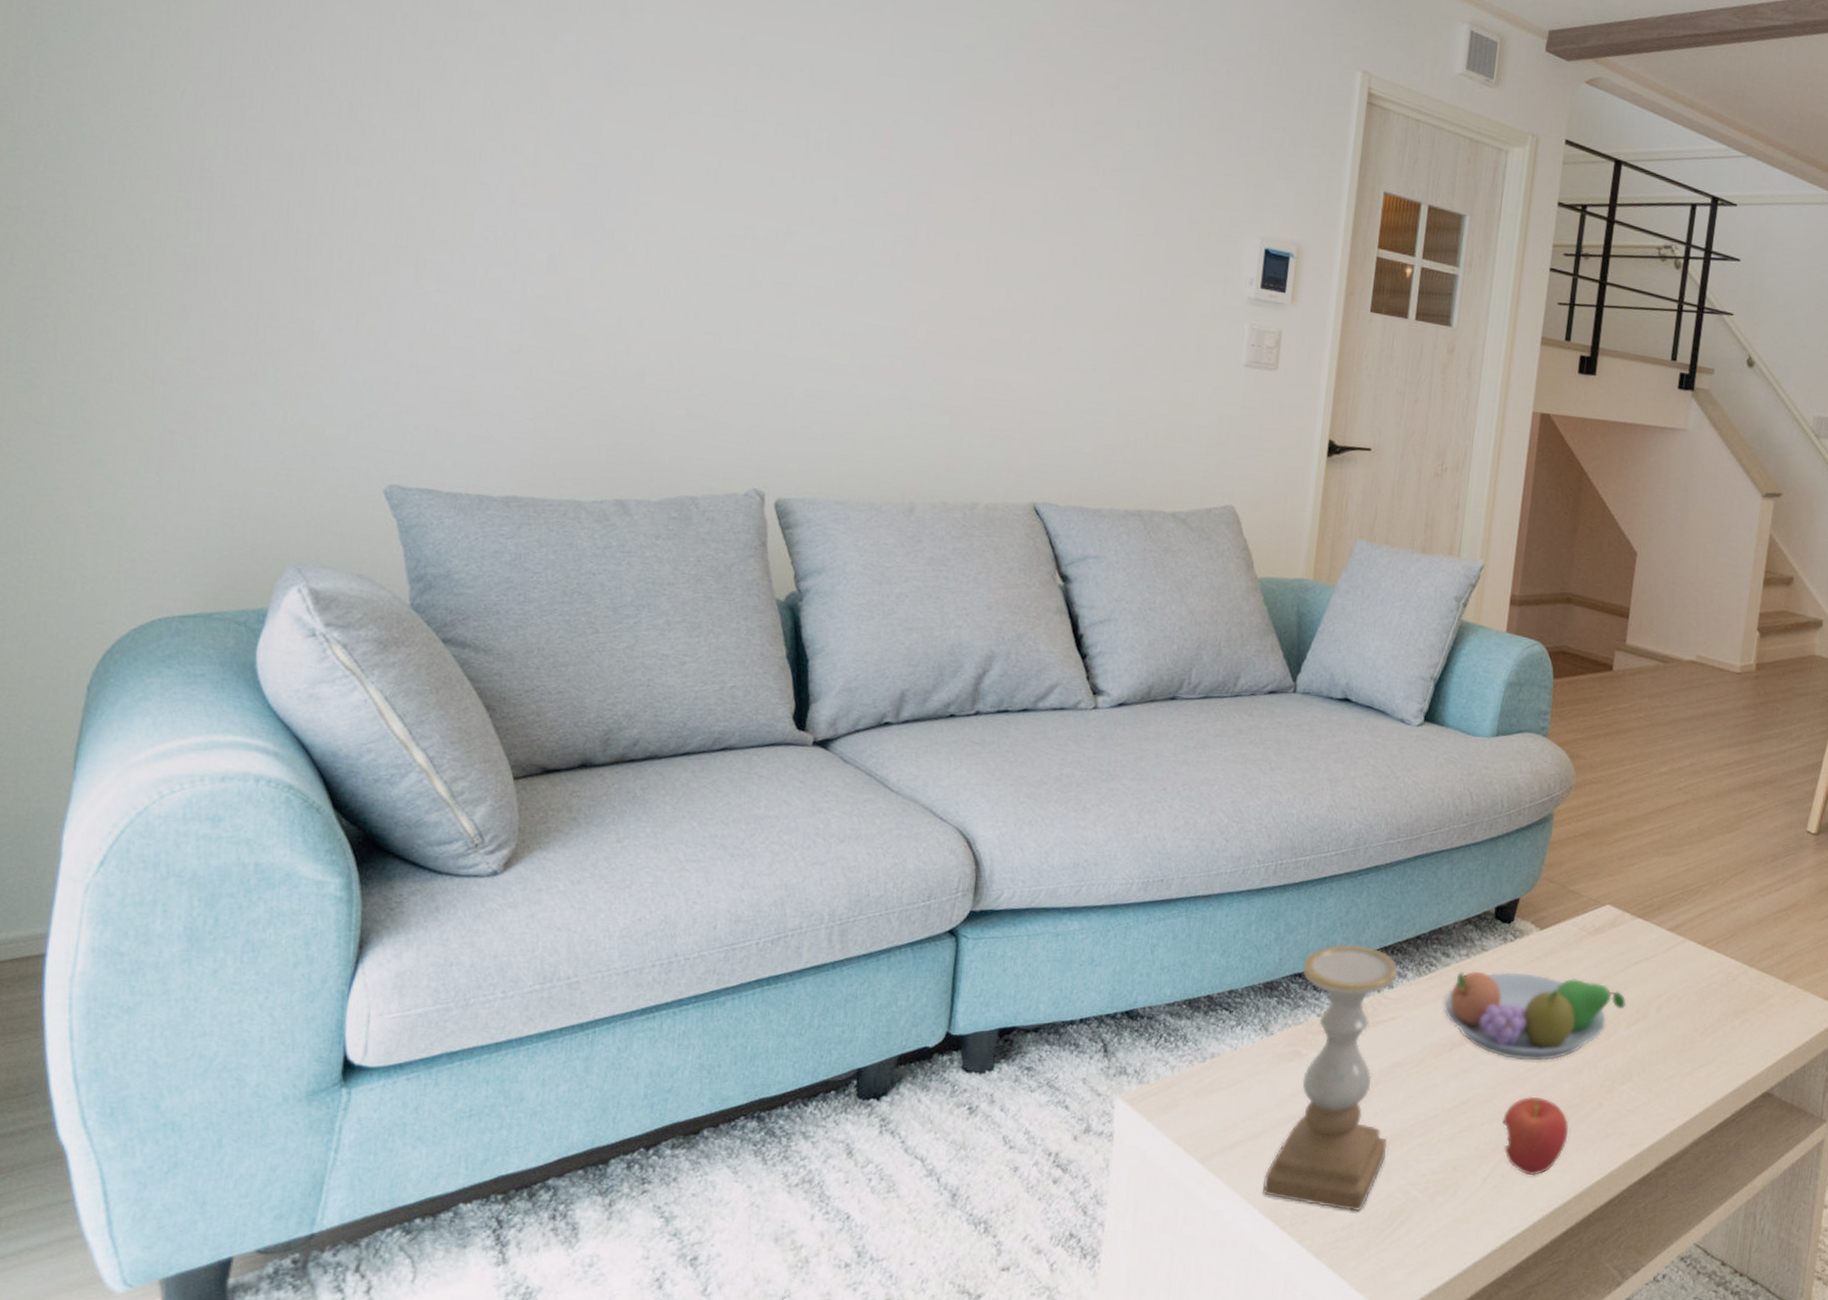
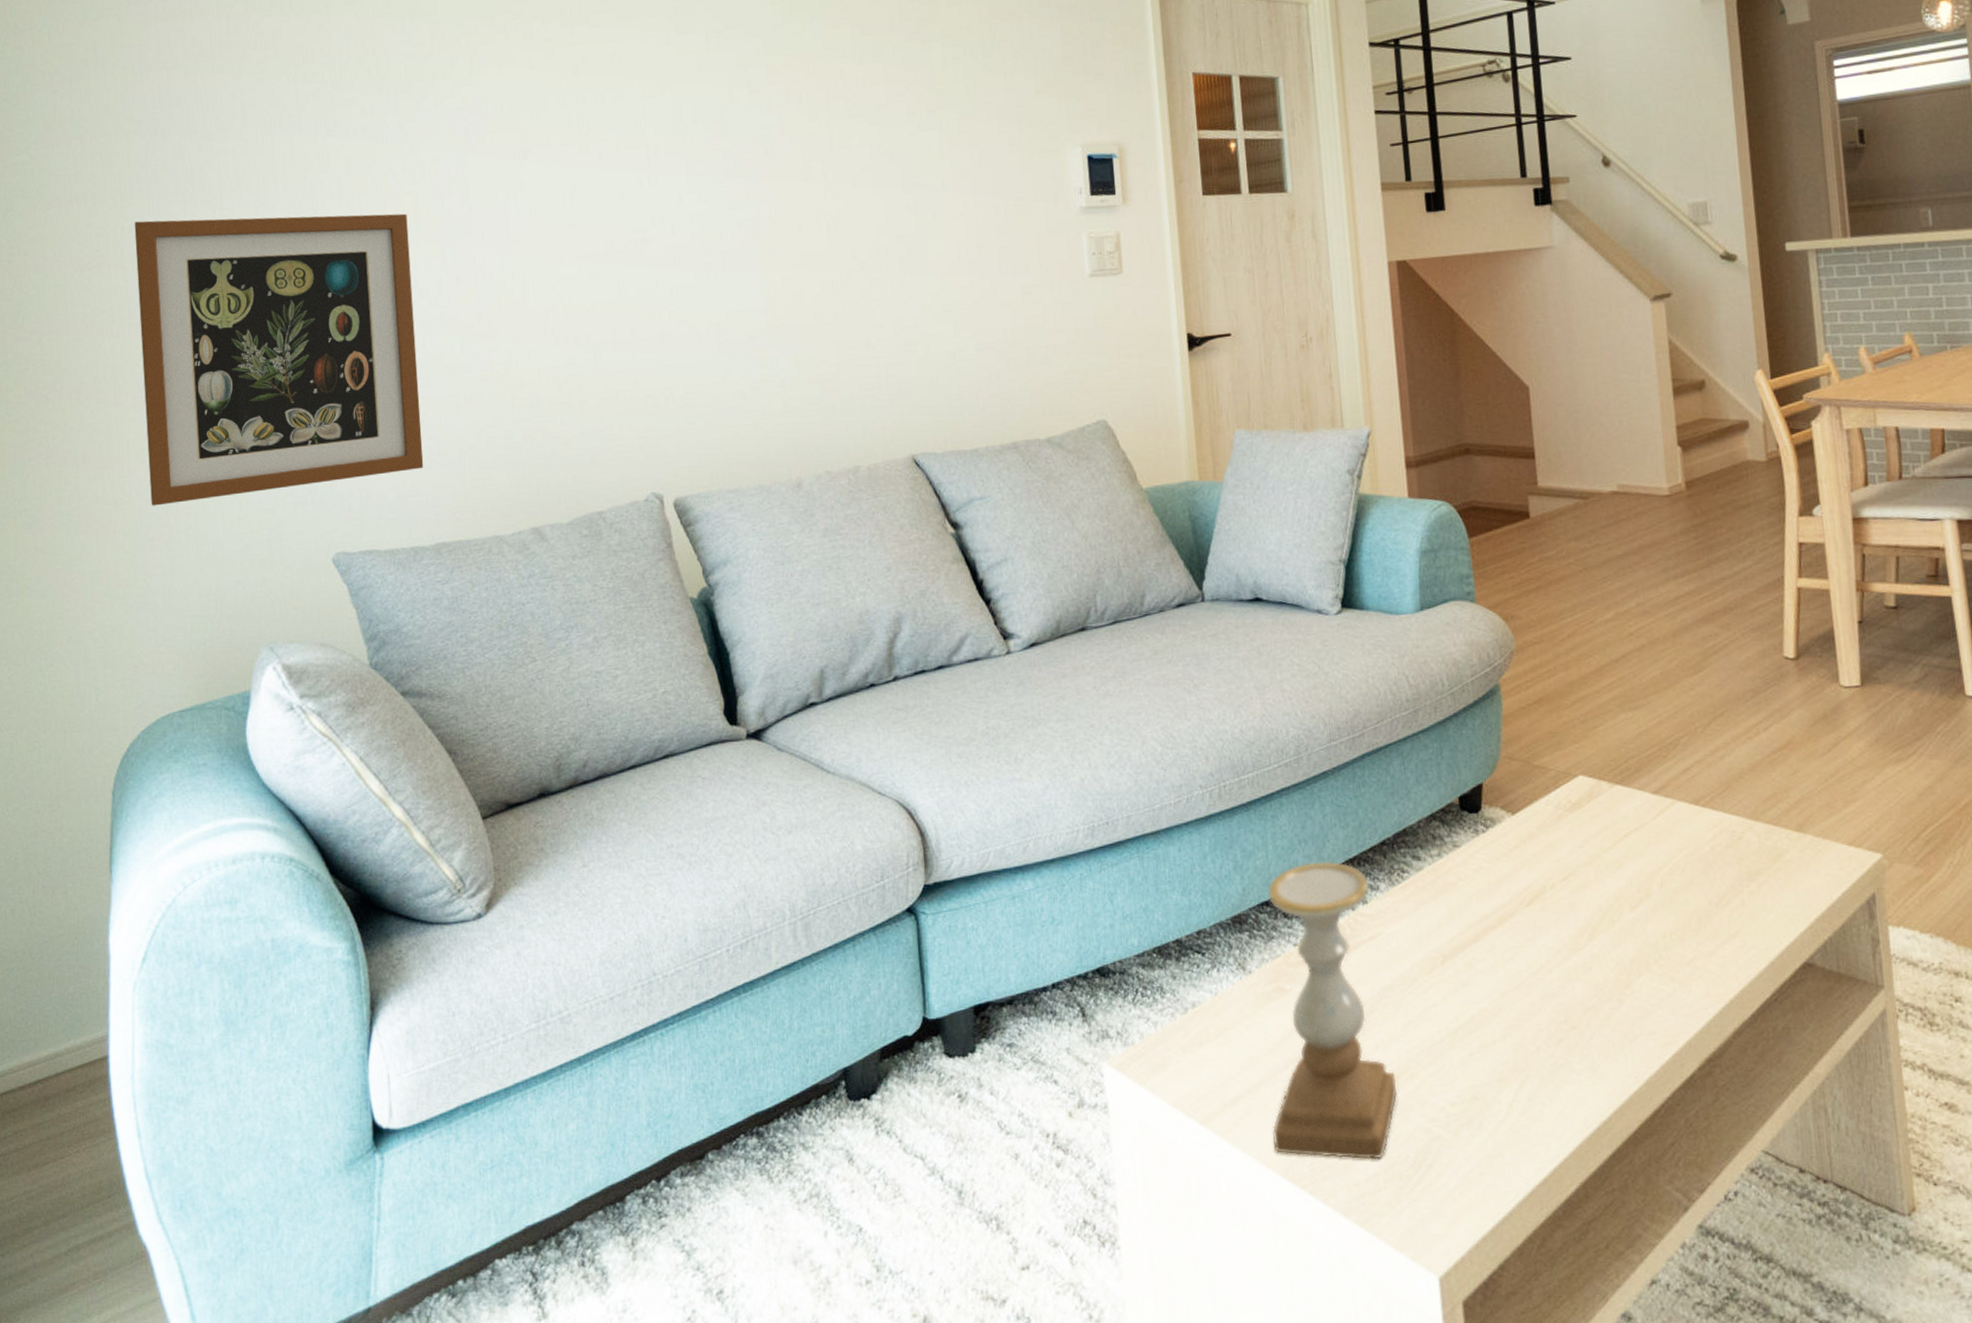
wall art: none [177,87,526,417] -> present [134,213,424,506]
fruit bowl: present [1443,970,1626,1061] -> none [1424,863,1624,964]
apple: present [1502,1096,1569,1176] -> none [1515,1002,1593,1095]

